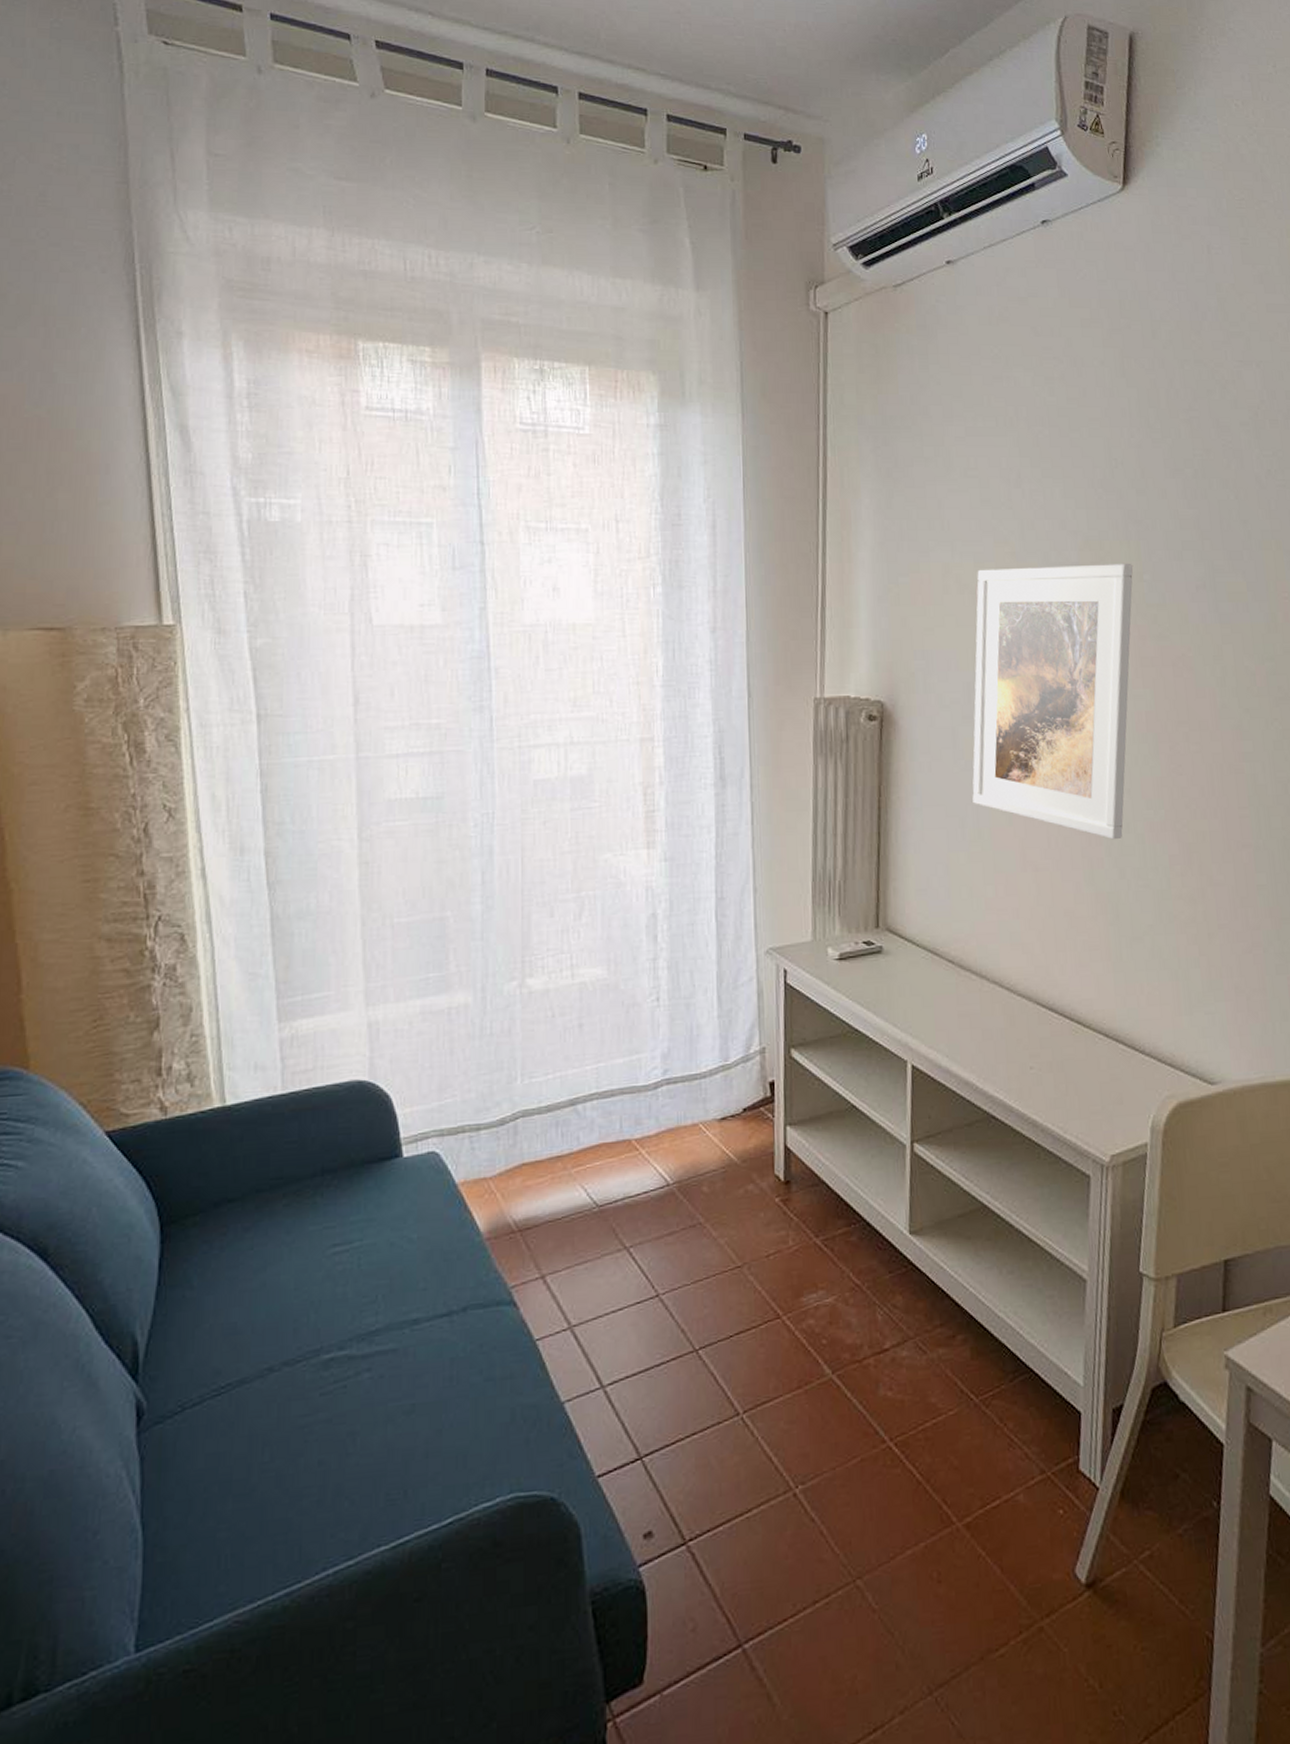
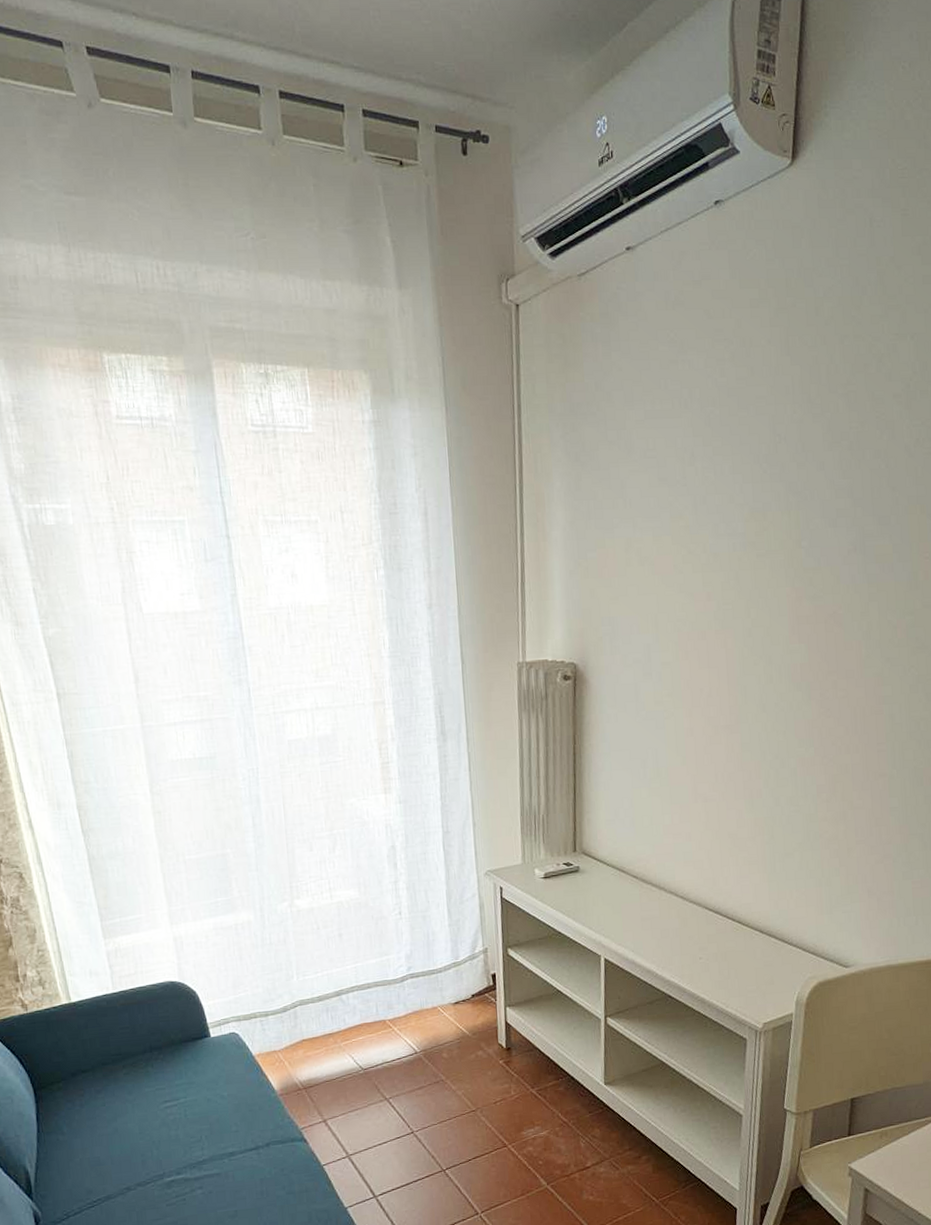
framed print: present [972,563,1134,840] -> none [652,531,793,774]

